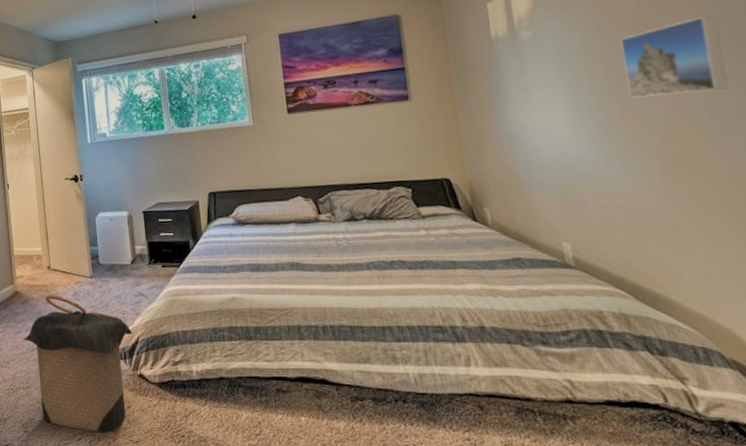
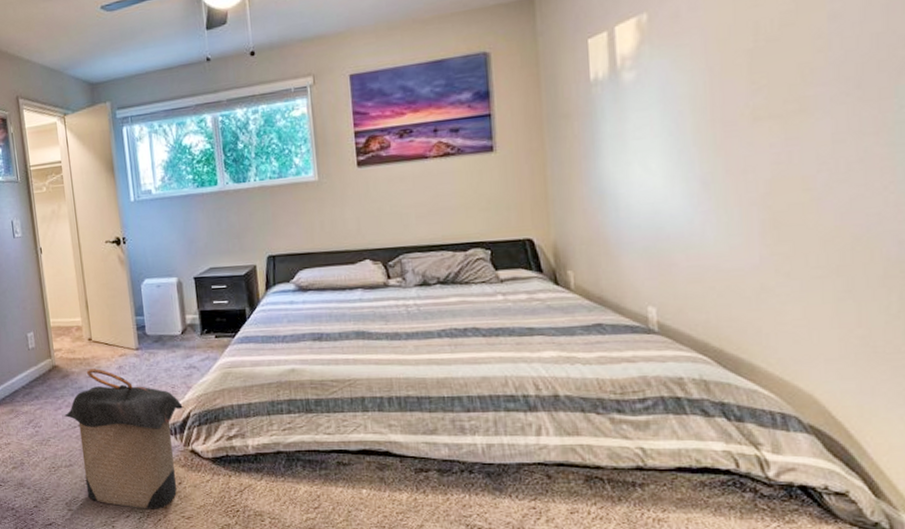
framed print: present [620,14,729,98] -> none [732,52,843,149]

